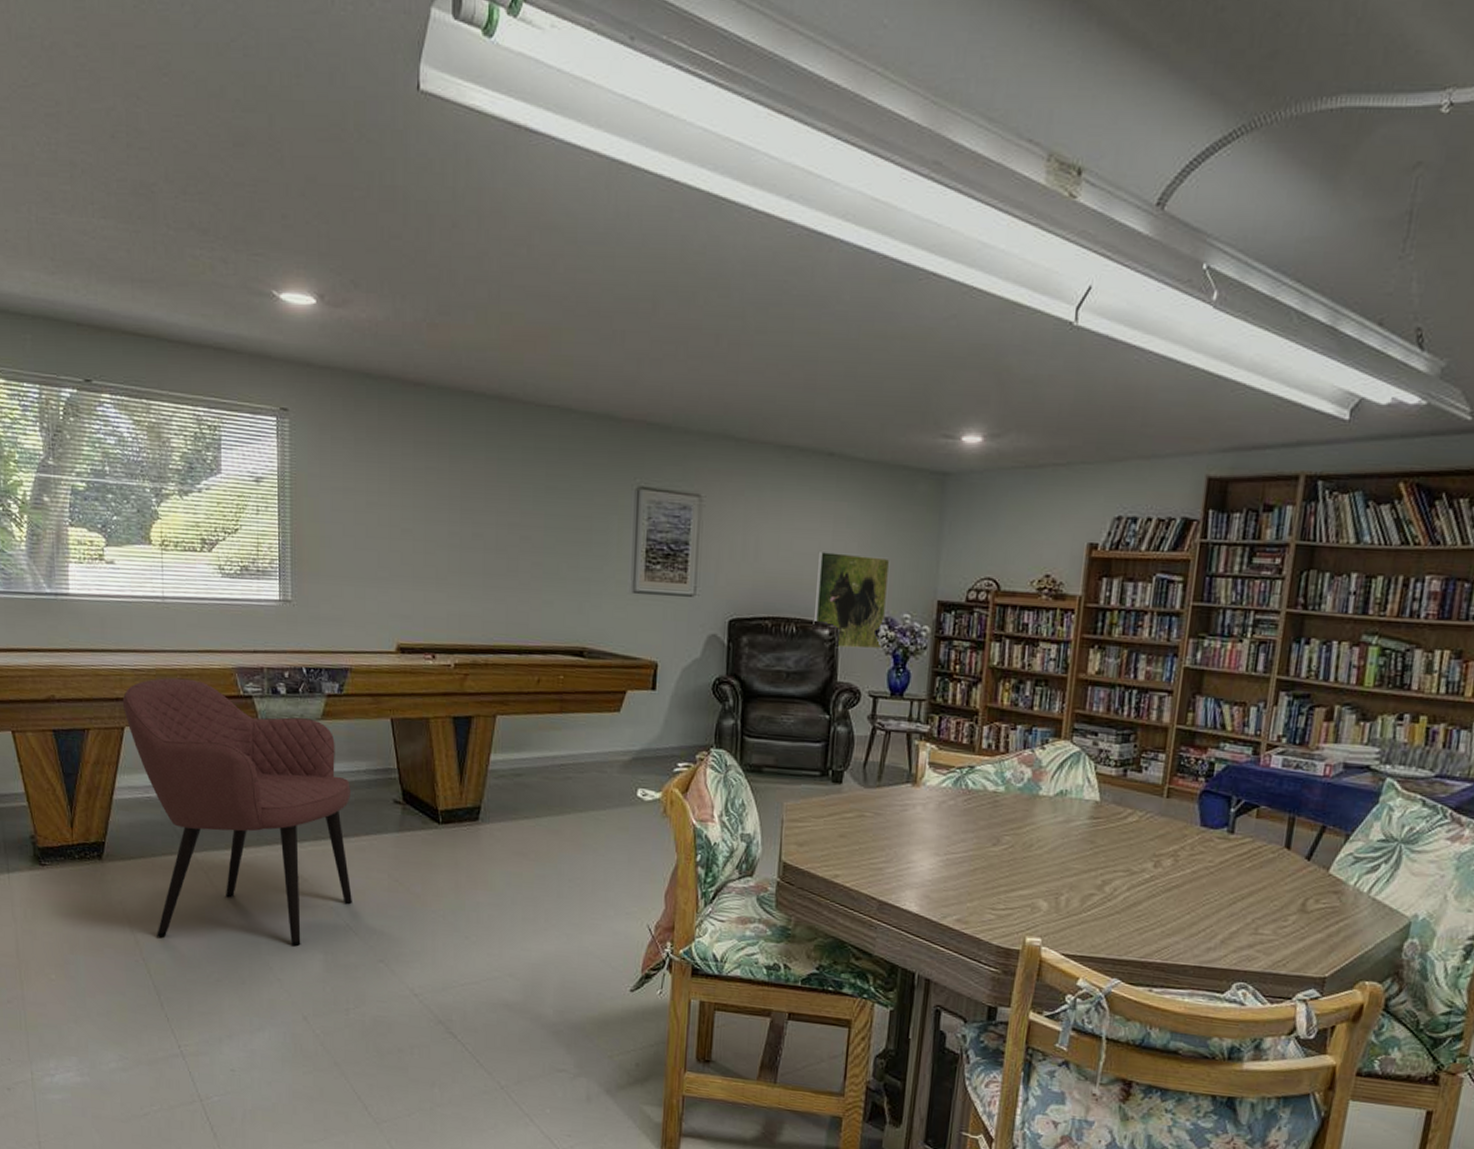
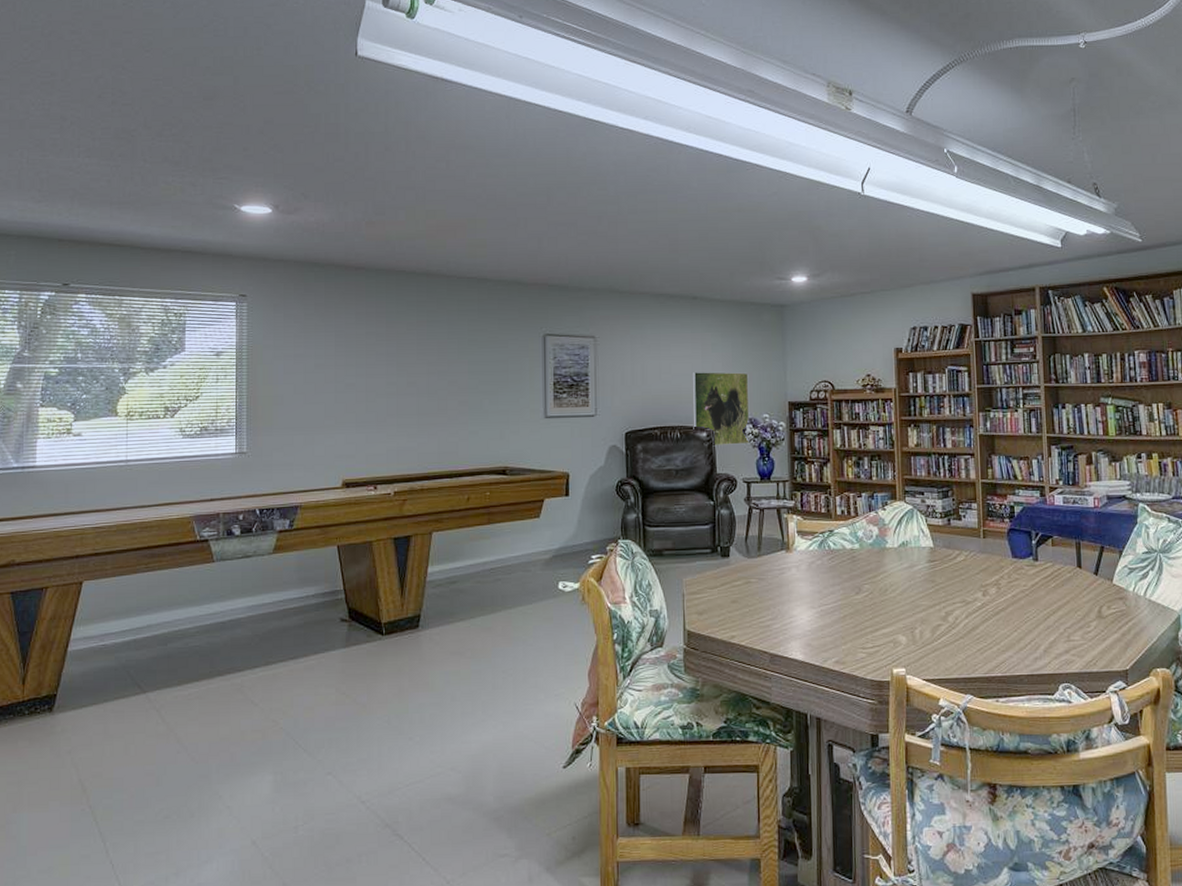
armchair: present [122,677,352,947] -> none [82,530,301,782]

